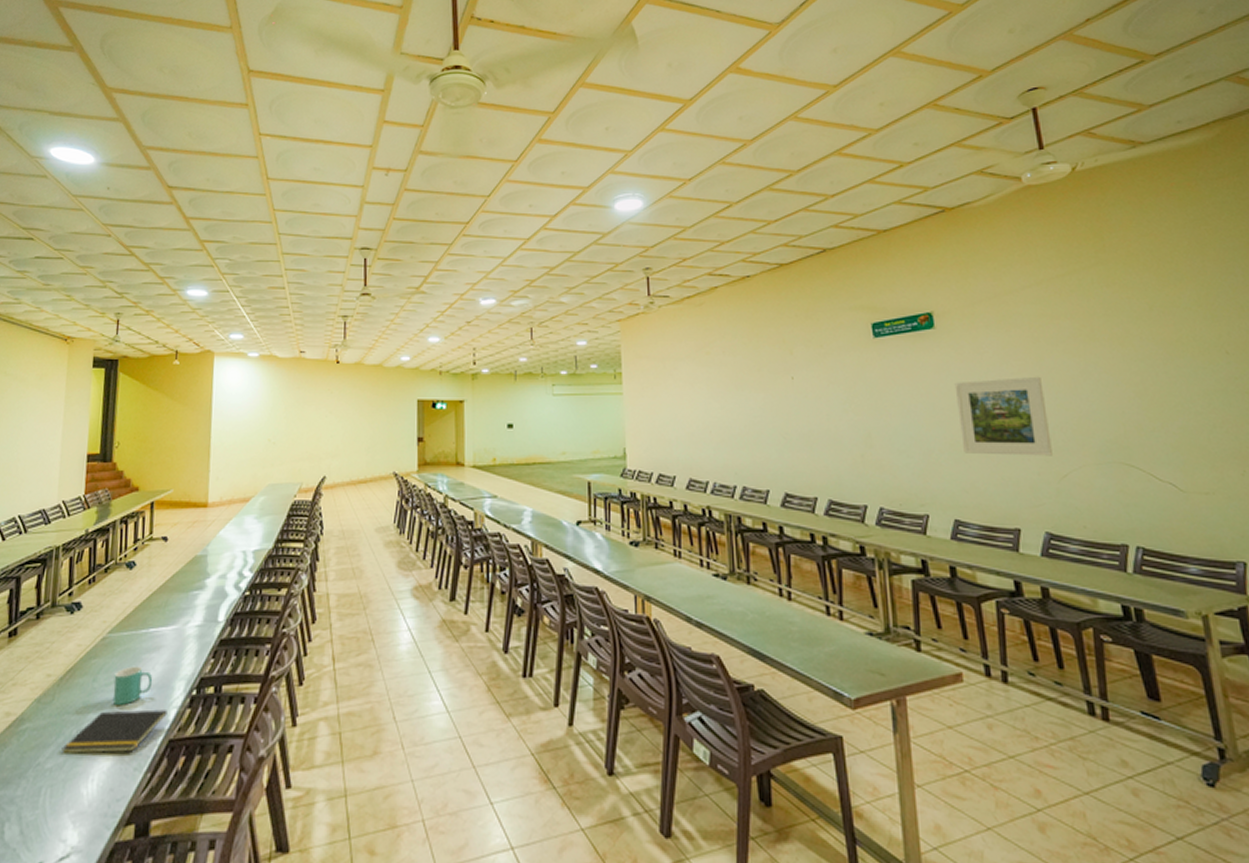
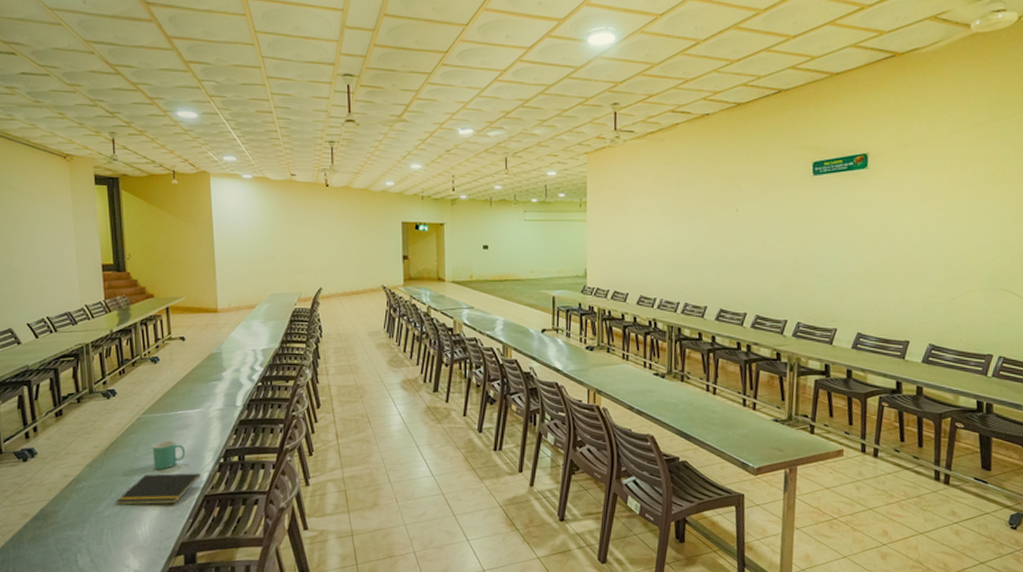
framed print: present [954,376,1052,456] -> none [874,213,951,282]

